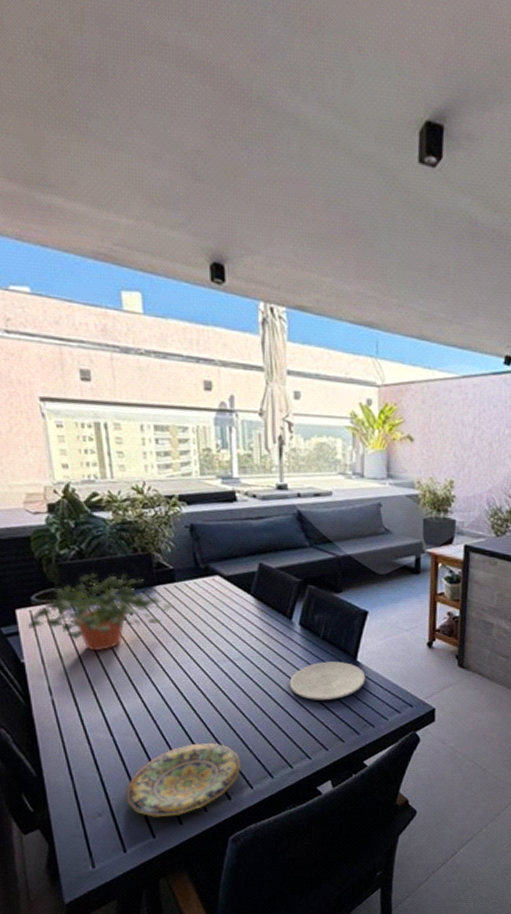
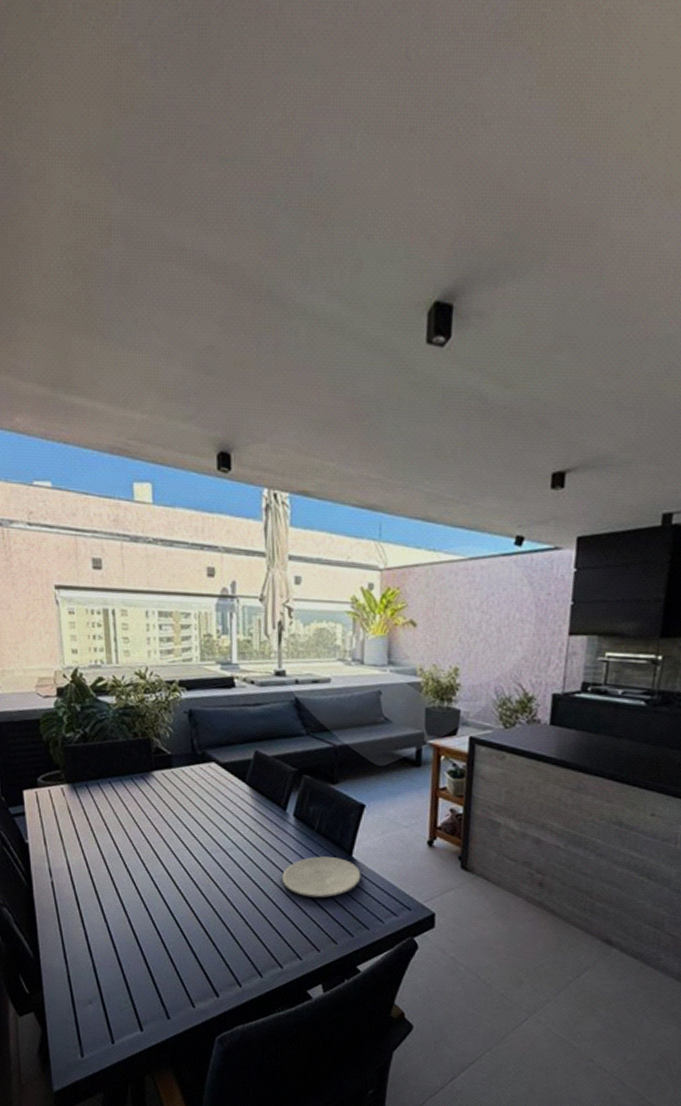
potted plant: present [28,572,174,652] -> none [34,756,171,836]
plate: present [125,742,242,817] -> none [116,935,231,1010]

